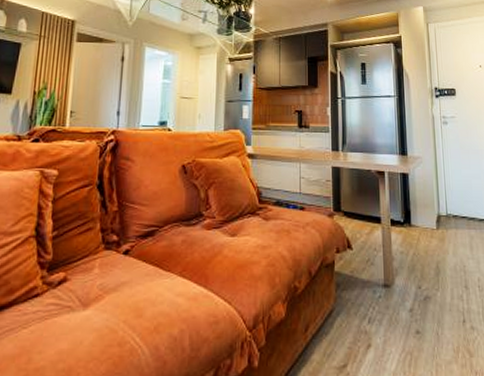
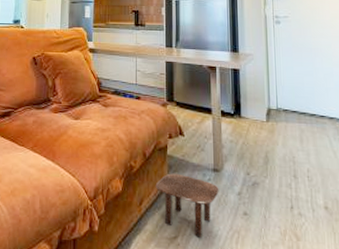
side table: none [322,292,452,364] -> present [155,173,279,238]

